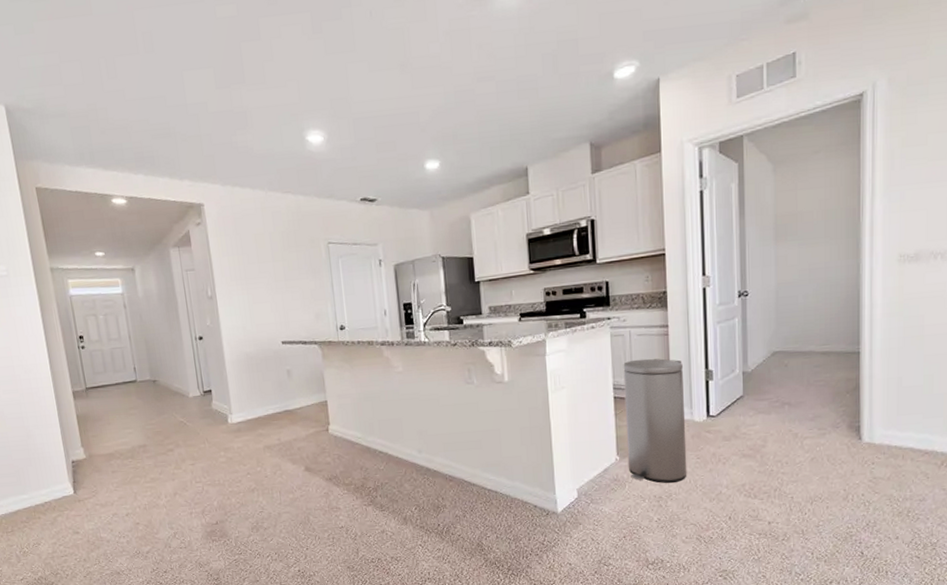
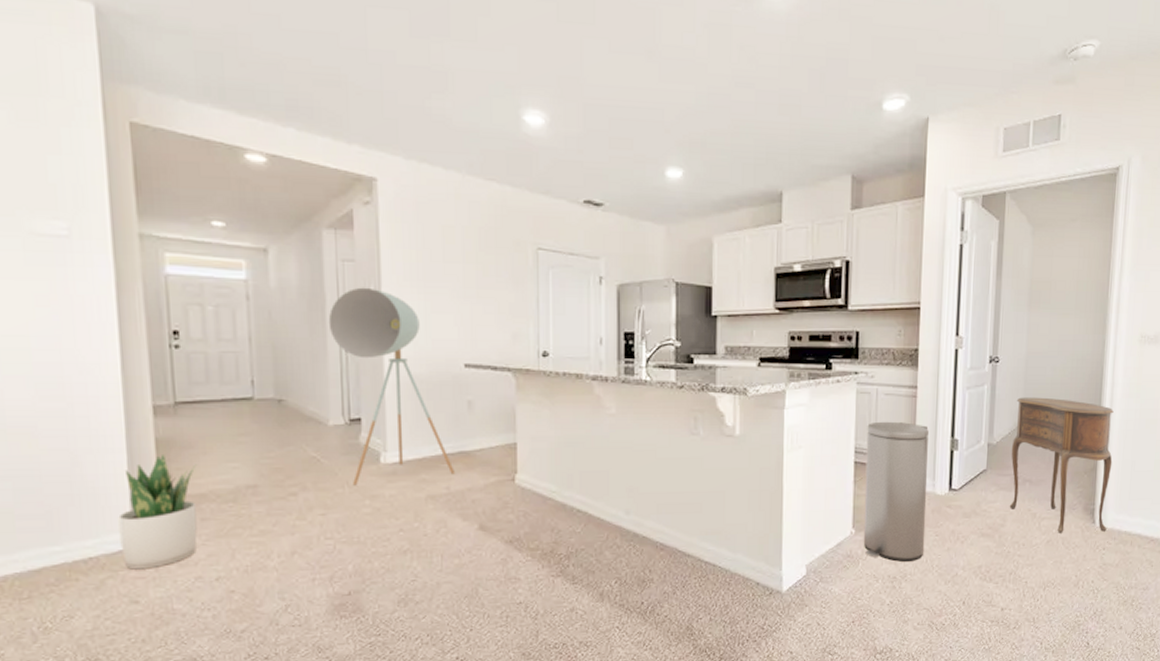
planter: none [60,427,112,510] -> present [118,455,198,570]
floor lamp: none [181,289,283,442] -> present [328,287,455,486]
side table: none [767,324,876,451] -> present [1009,397,1114,533]

